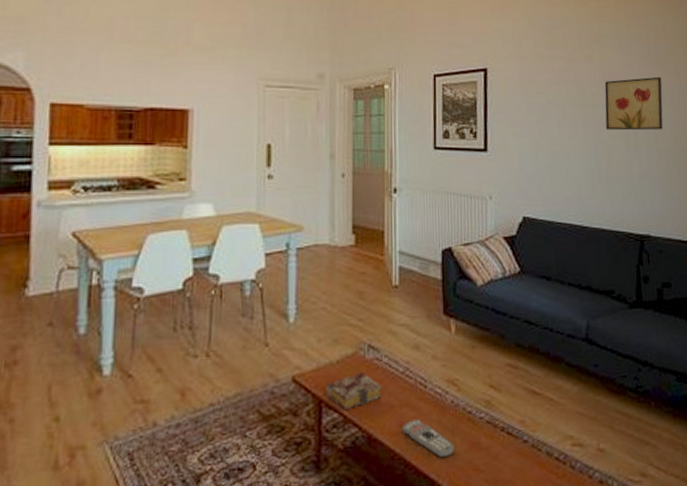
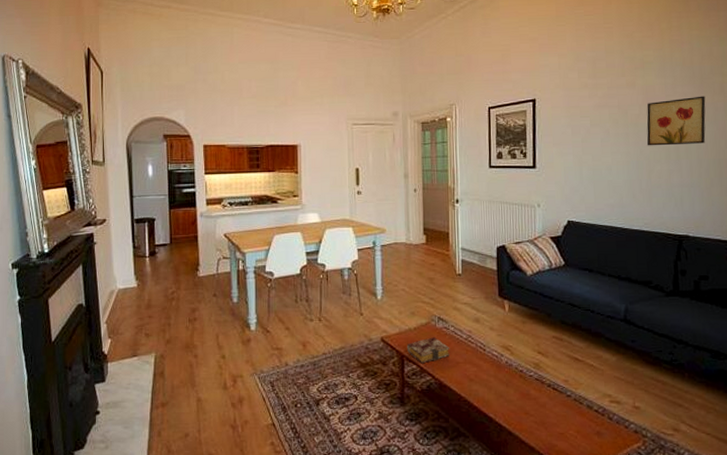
remote control: present [402,419,455,458] -> none [466,373,509,403]

